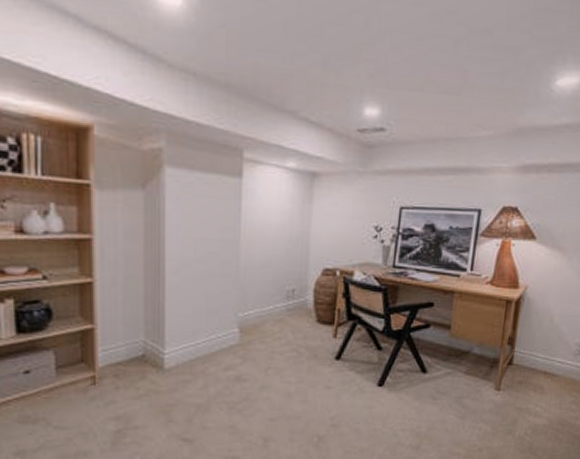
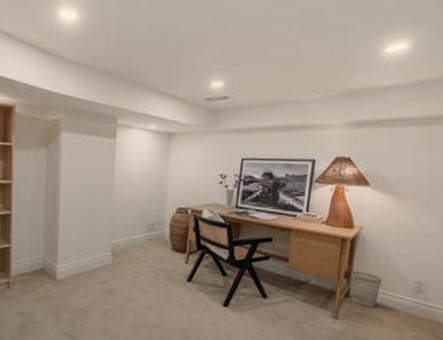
wastebasket: none [513,335,545,374] -> present [350,270,383,307]

